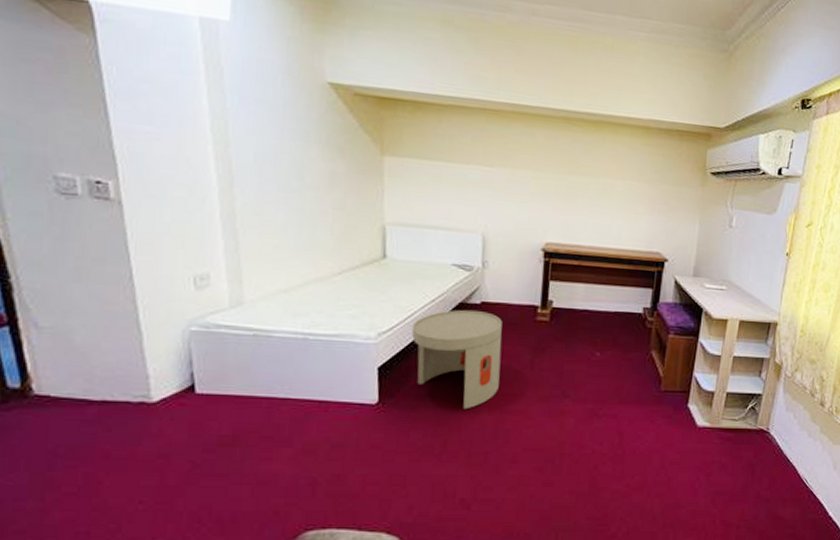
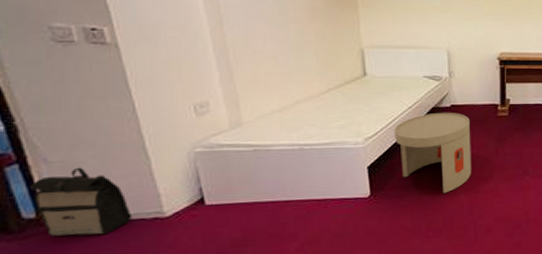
backpack: none [18,335,118,415] -> present [30,167,132,236]

